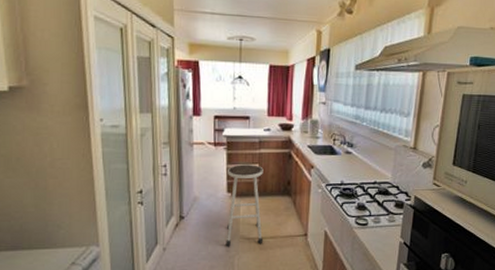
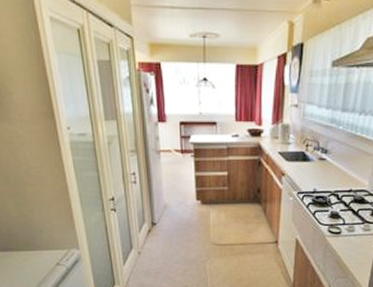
stool: present [225,164,264,246] -> none [196,172,234,251]

